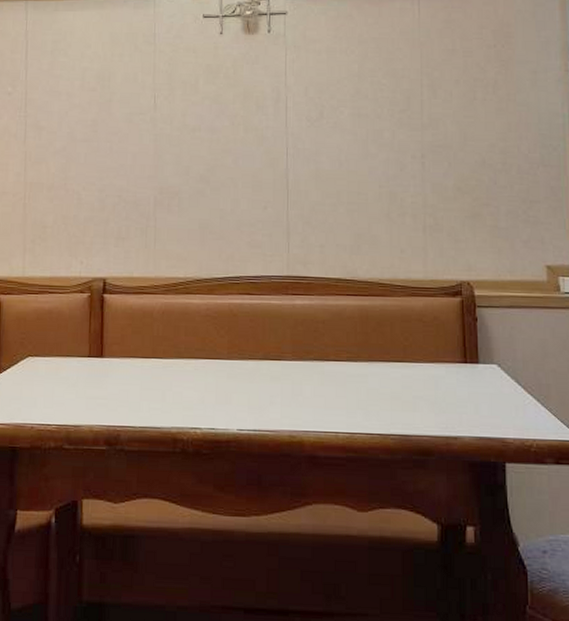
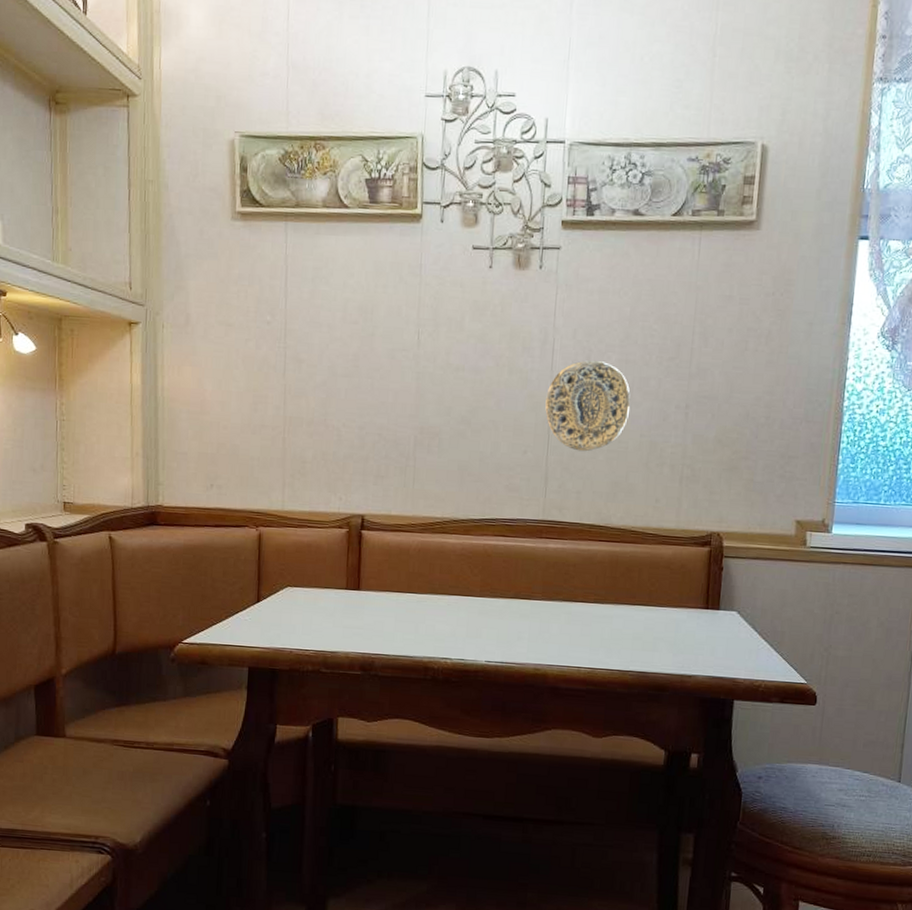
decorative plate: none [282,116,367,205] -> present [545,360,631,452]

